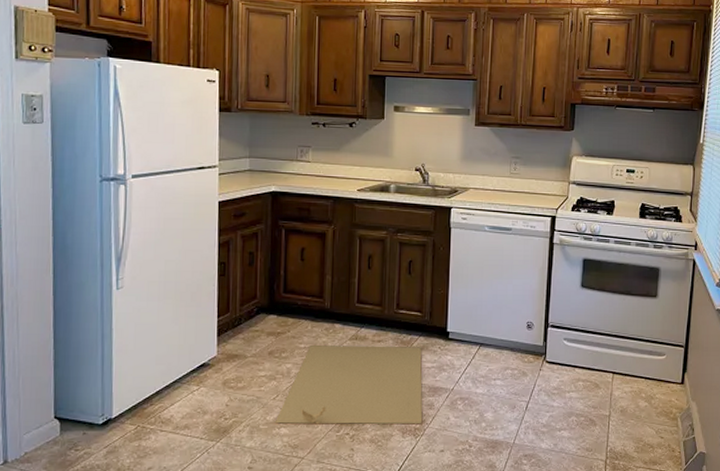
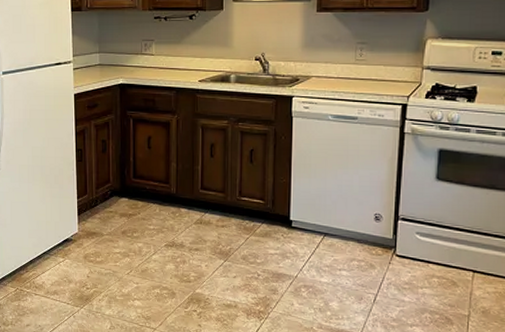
door mat: present [274,346,423,425] -> none [129,227,267,308]

